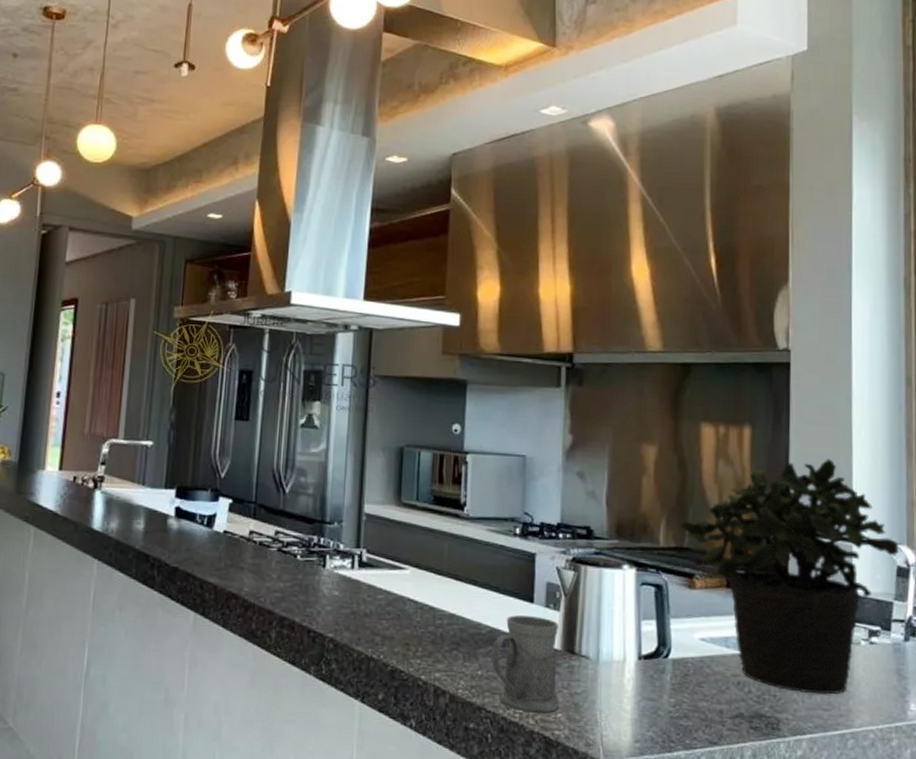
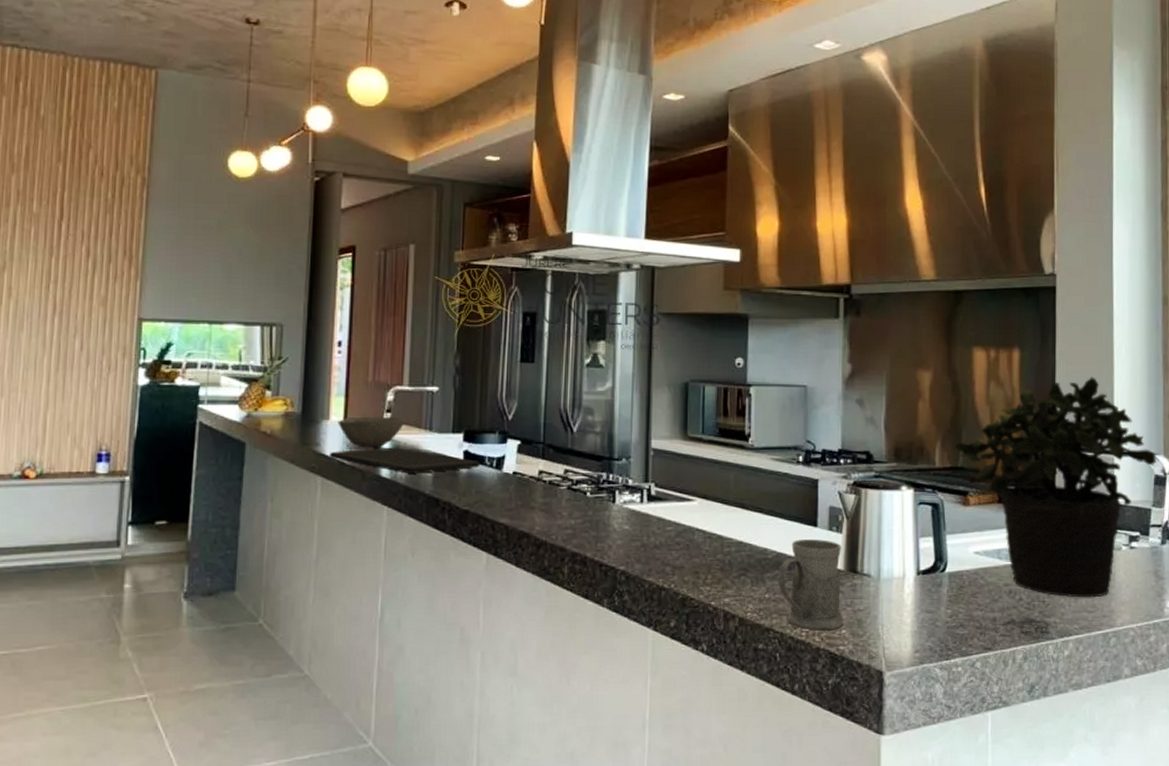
cutting board: none [42,500,191,528] -> present [328,447,480,474]
bowl: none [53,467,121,500] -> present [337,416,407,448]

